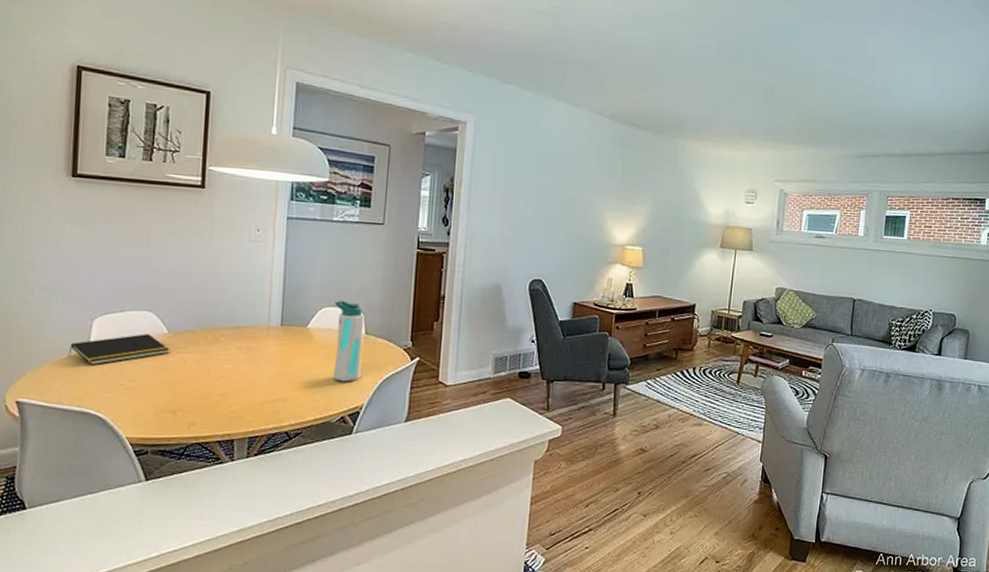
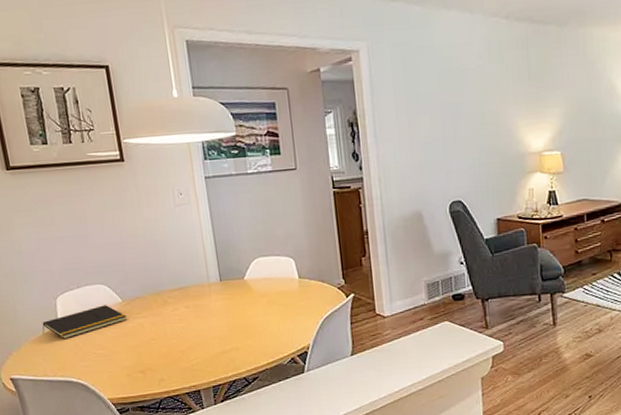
water bottle: present [333,300,364,382] -> none [265,249,303,326]

